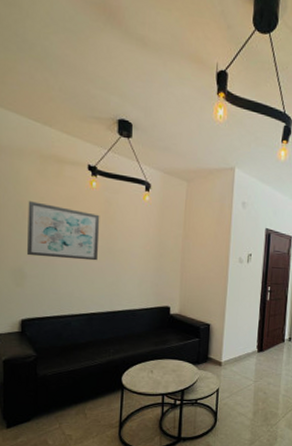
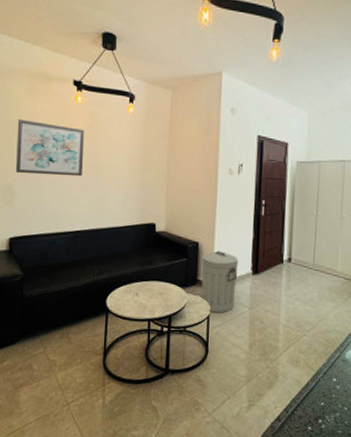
trash can: none [211,332,246,387] -> present [201,251,239,313]

